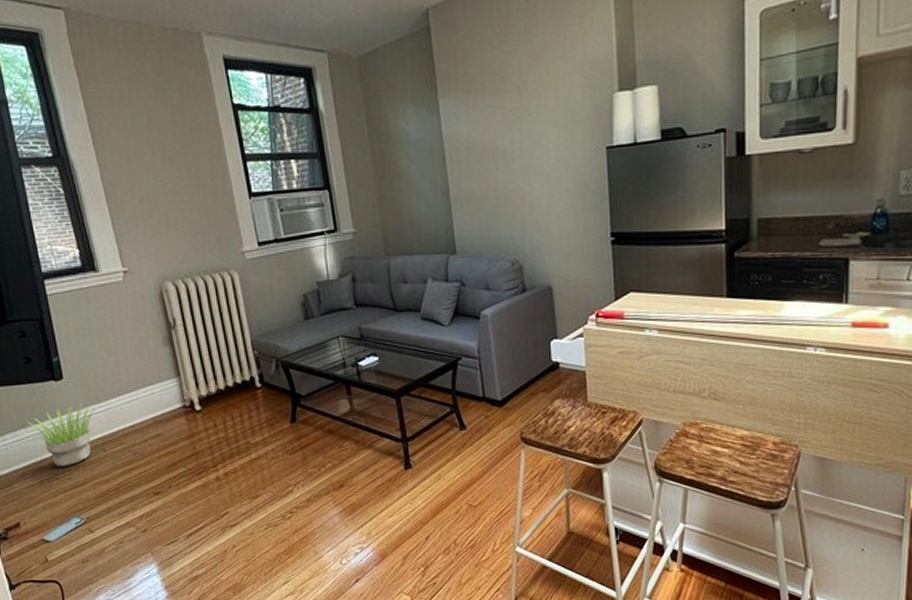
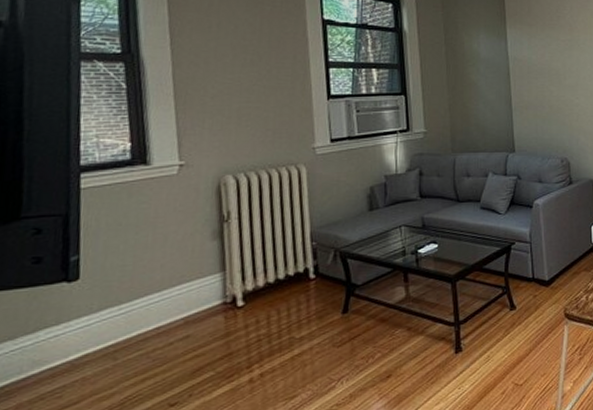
potted plant: present [25,404,96,466] -> none [13,306,114,384]

